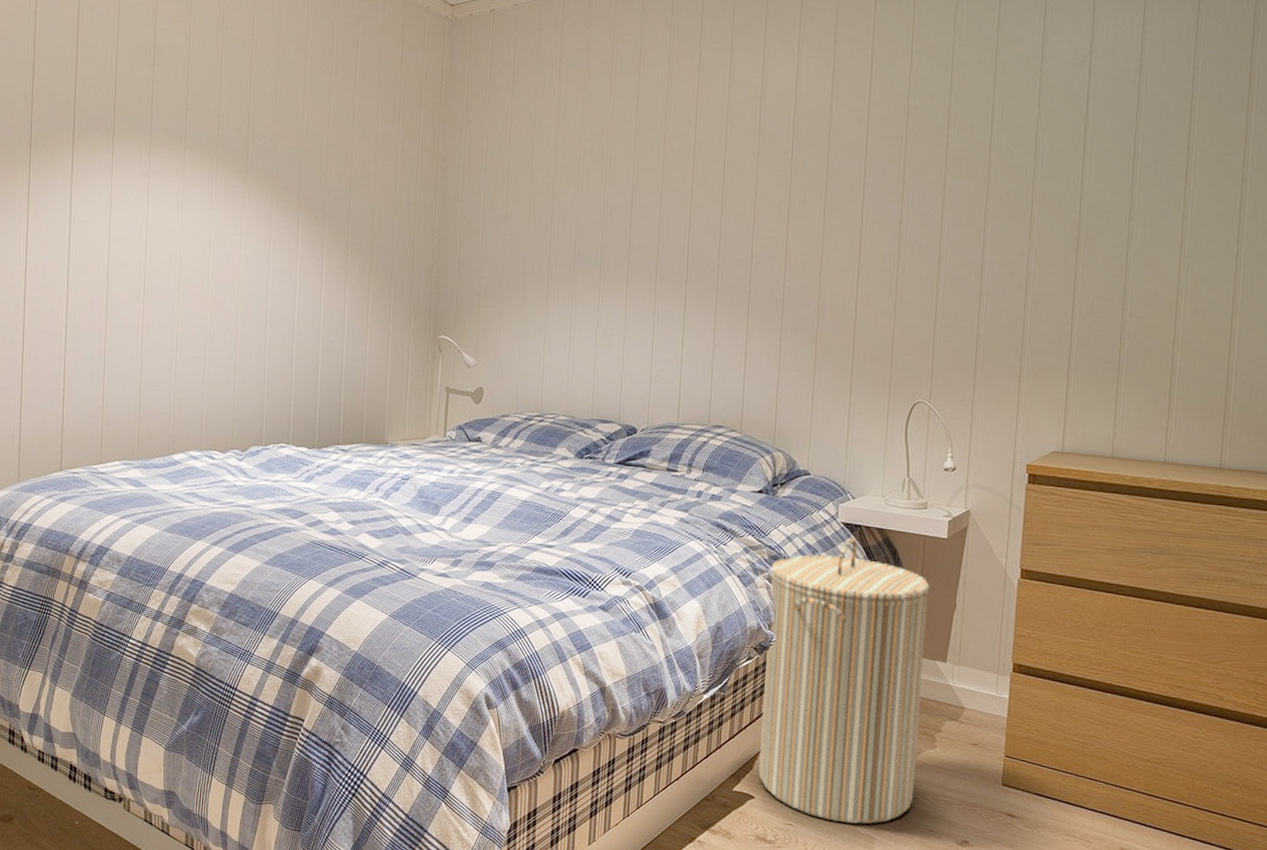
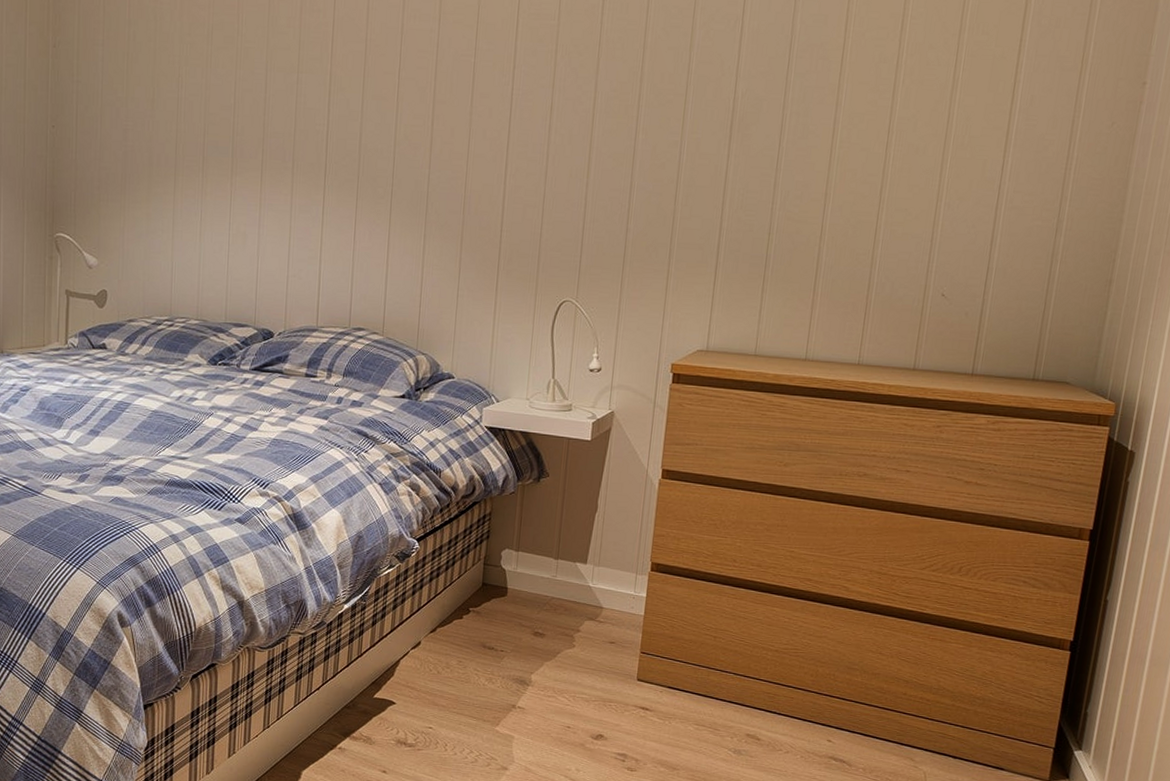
laundry hamper: present [758,537,930,824] -> none [399,442,572,724]

